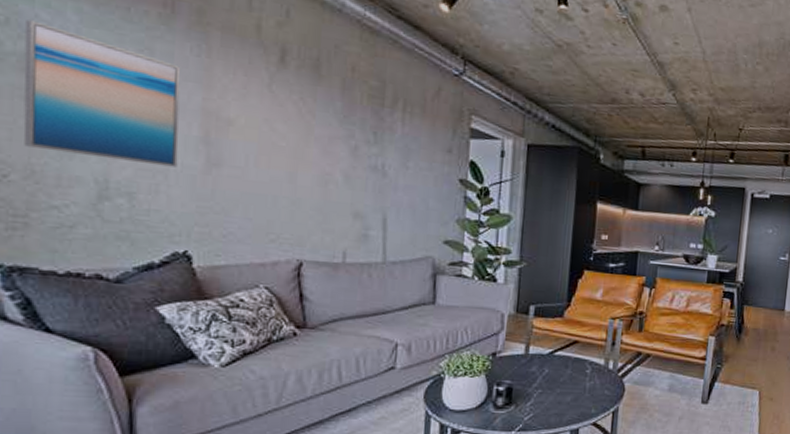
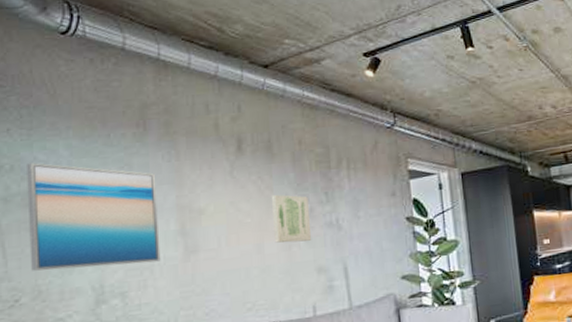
wall art: none [310,121,354,181] -> present [271,194,312,243]

